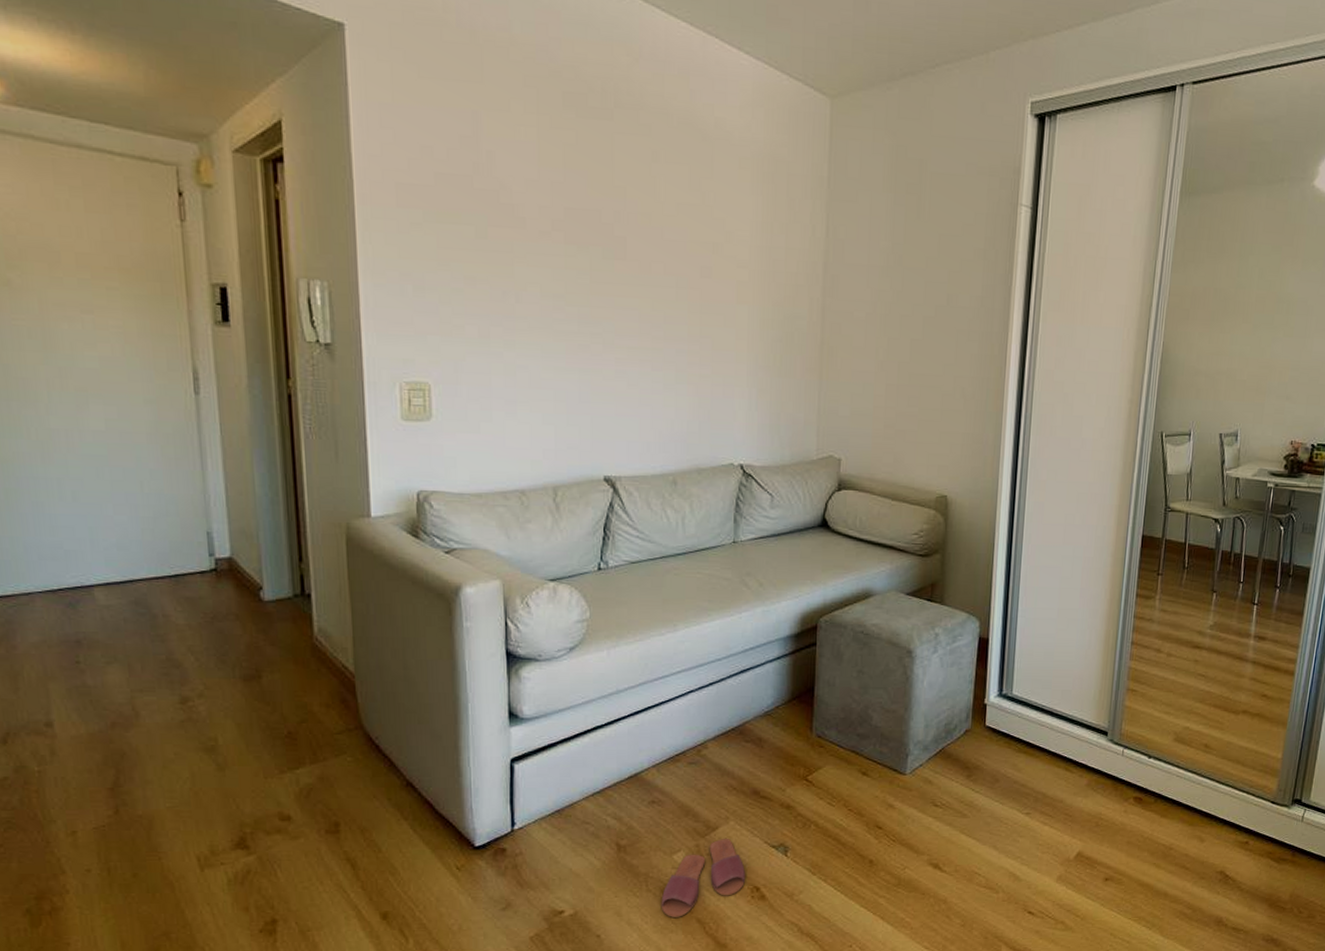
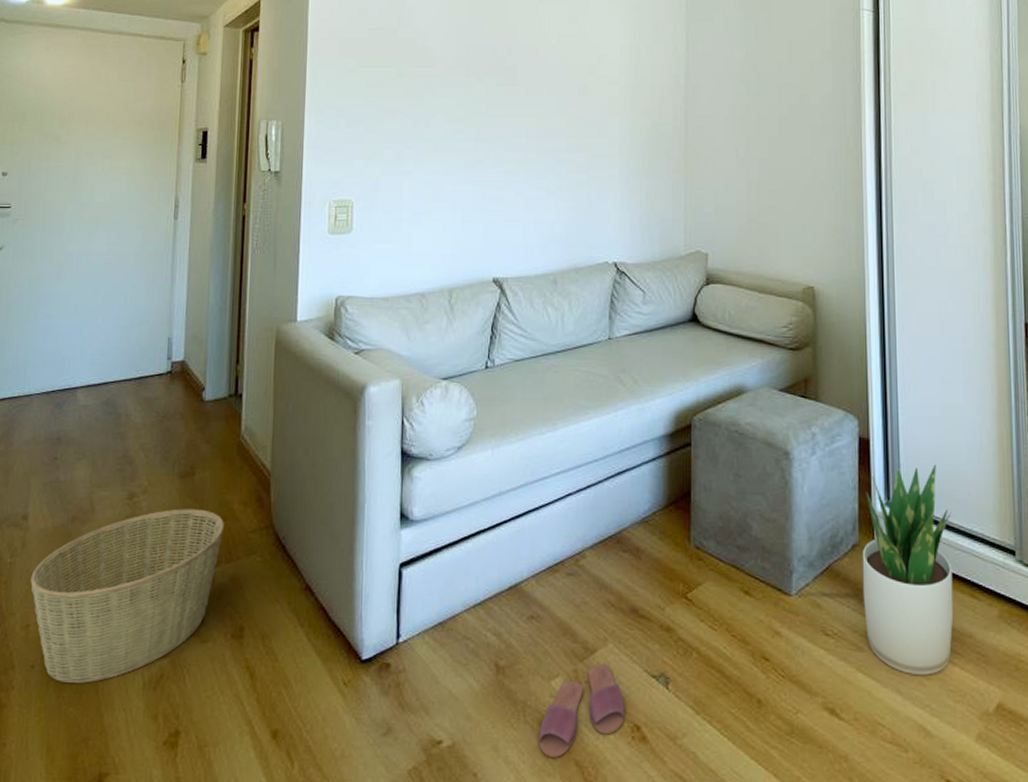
basket: none [69,712,305,884] -> present [31,509,224,684]
planter: none [970,660,1057,834] -> present [862,464,954,675]

